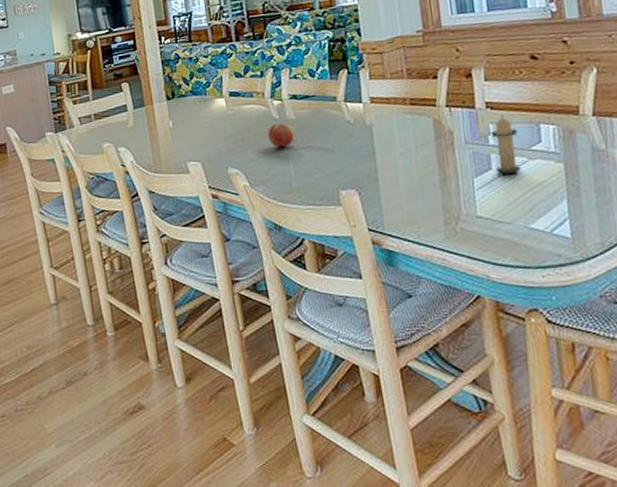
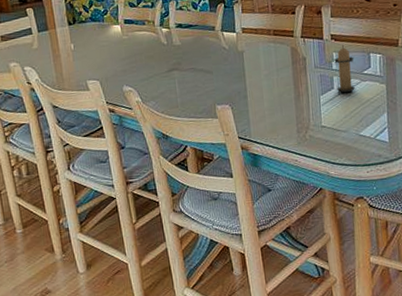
fruit: present [268,123,295,148] -> none [157,48,180,69]

